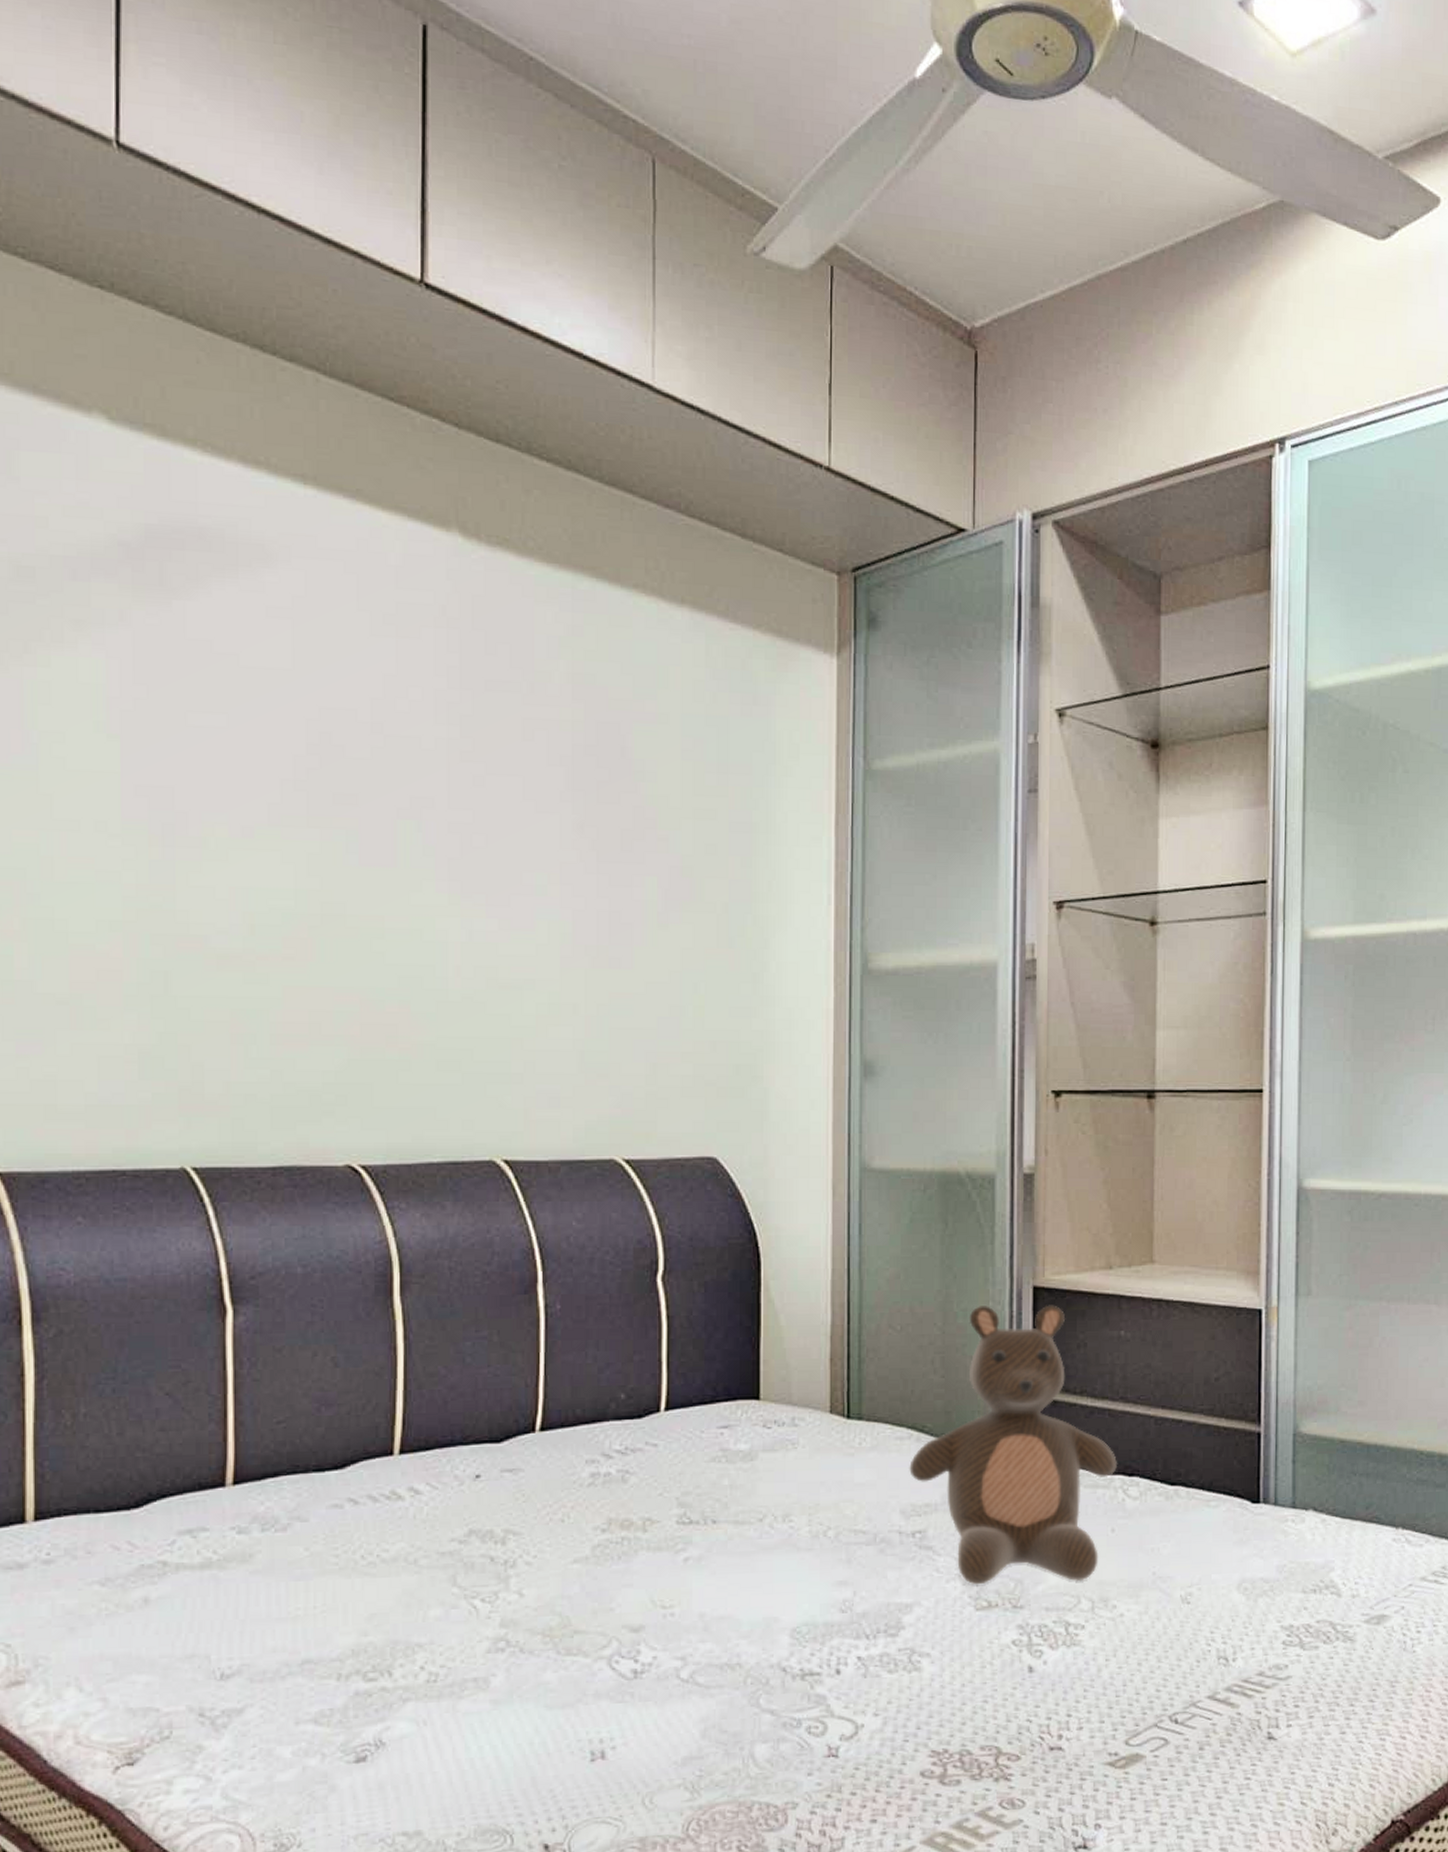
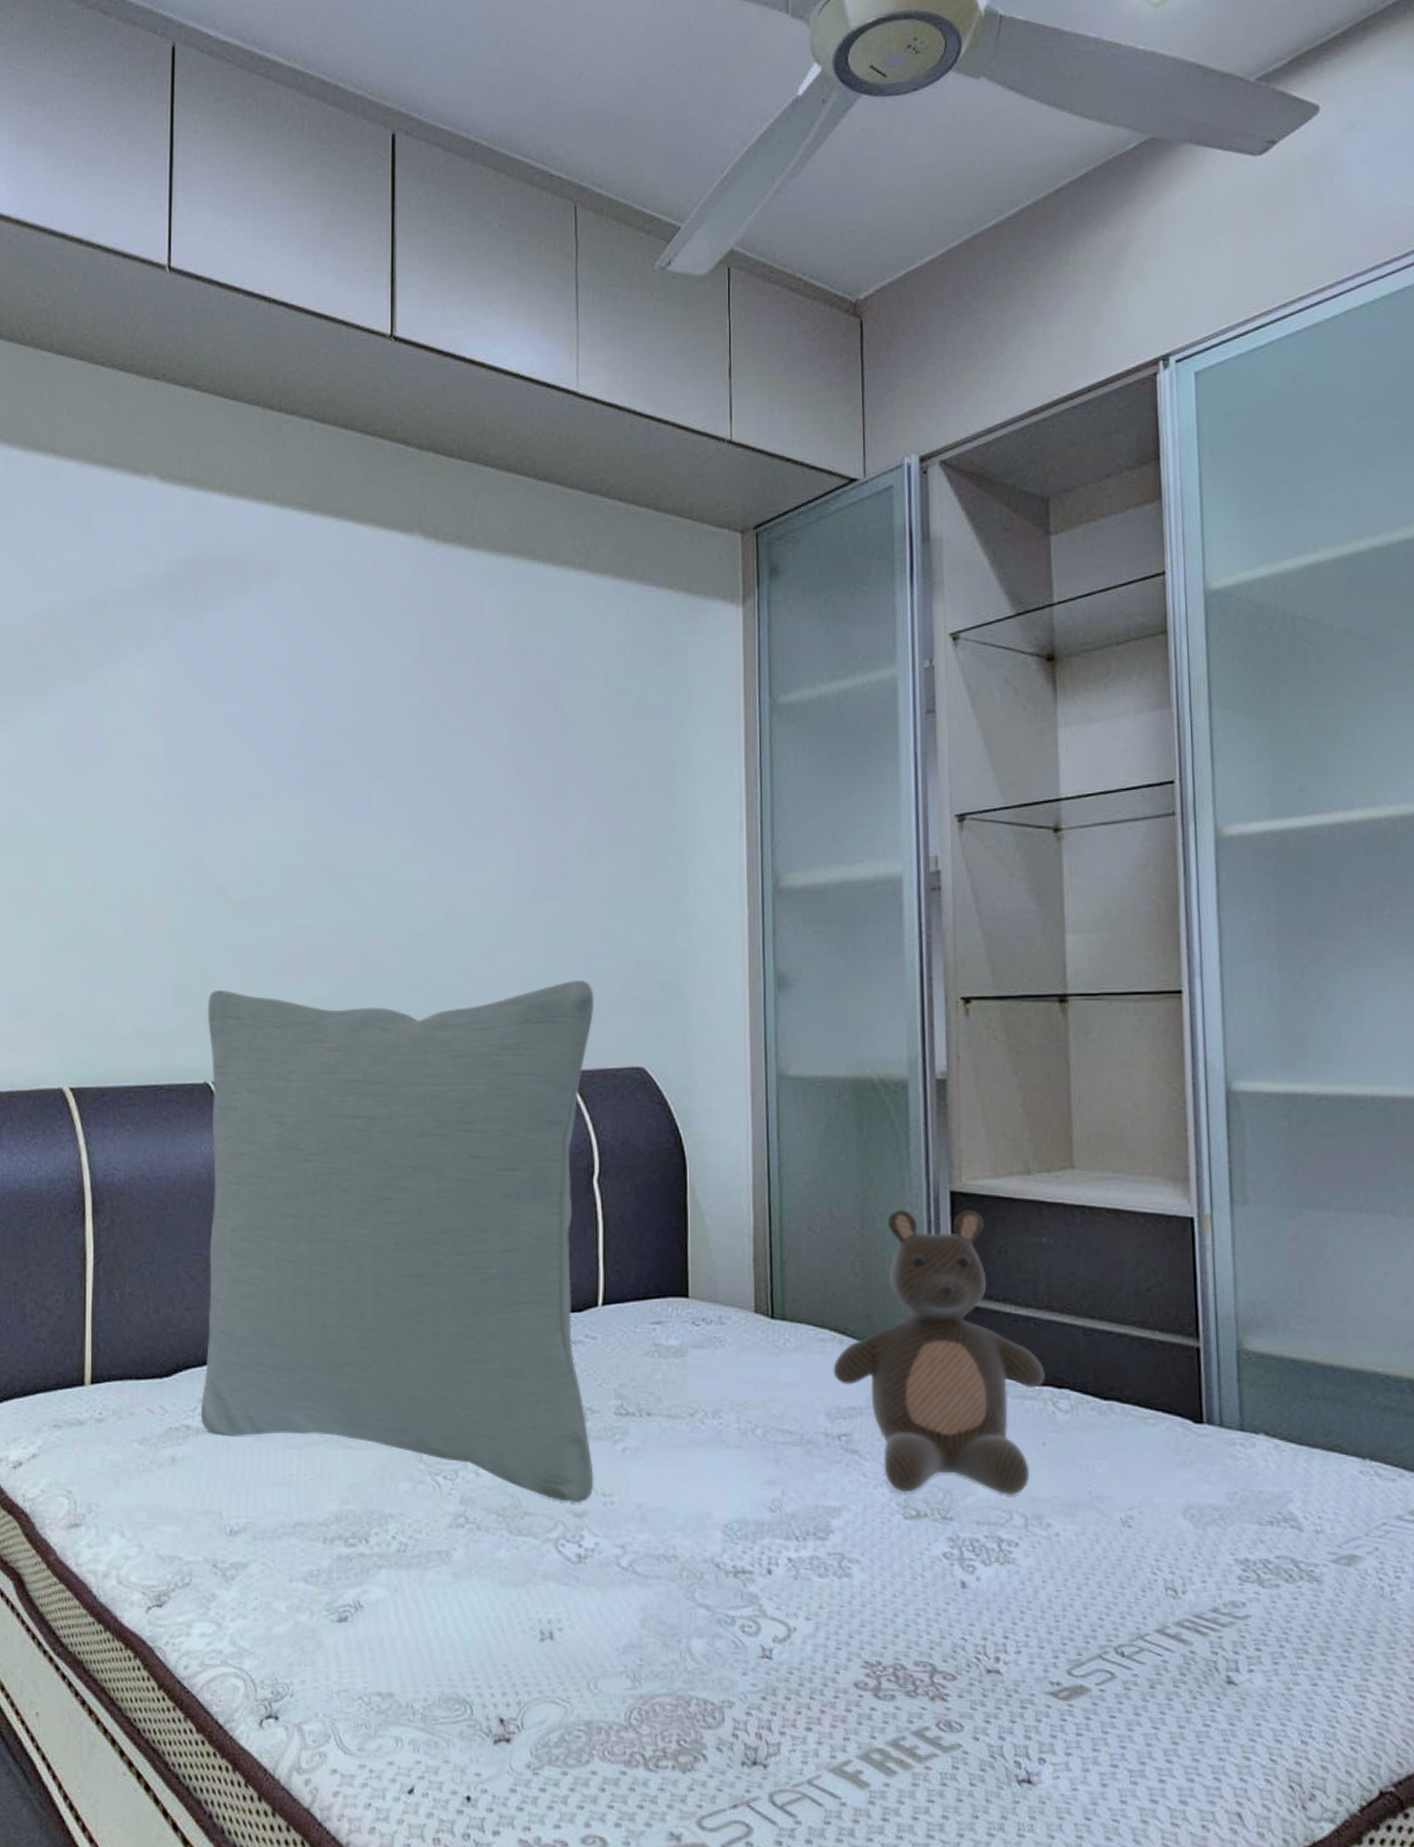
pillow: none [180,1058,662,1618] -> present [200,980,595,1504]

